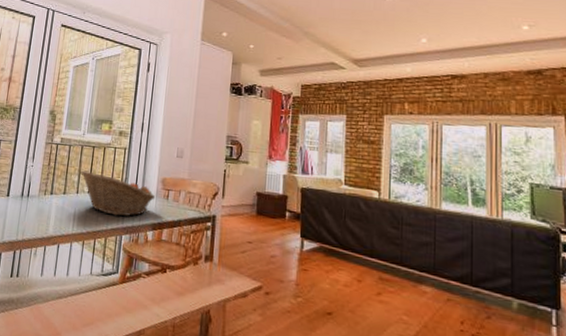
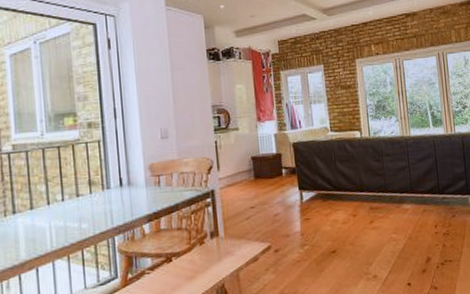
fruit basket: present [81,170,155,217] -> none [48,173,144,219]

